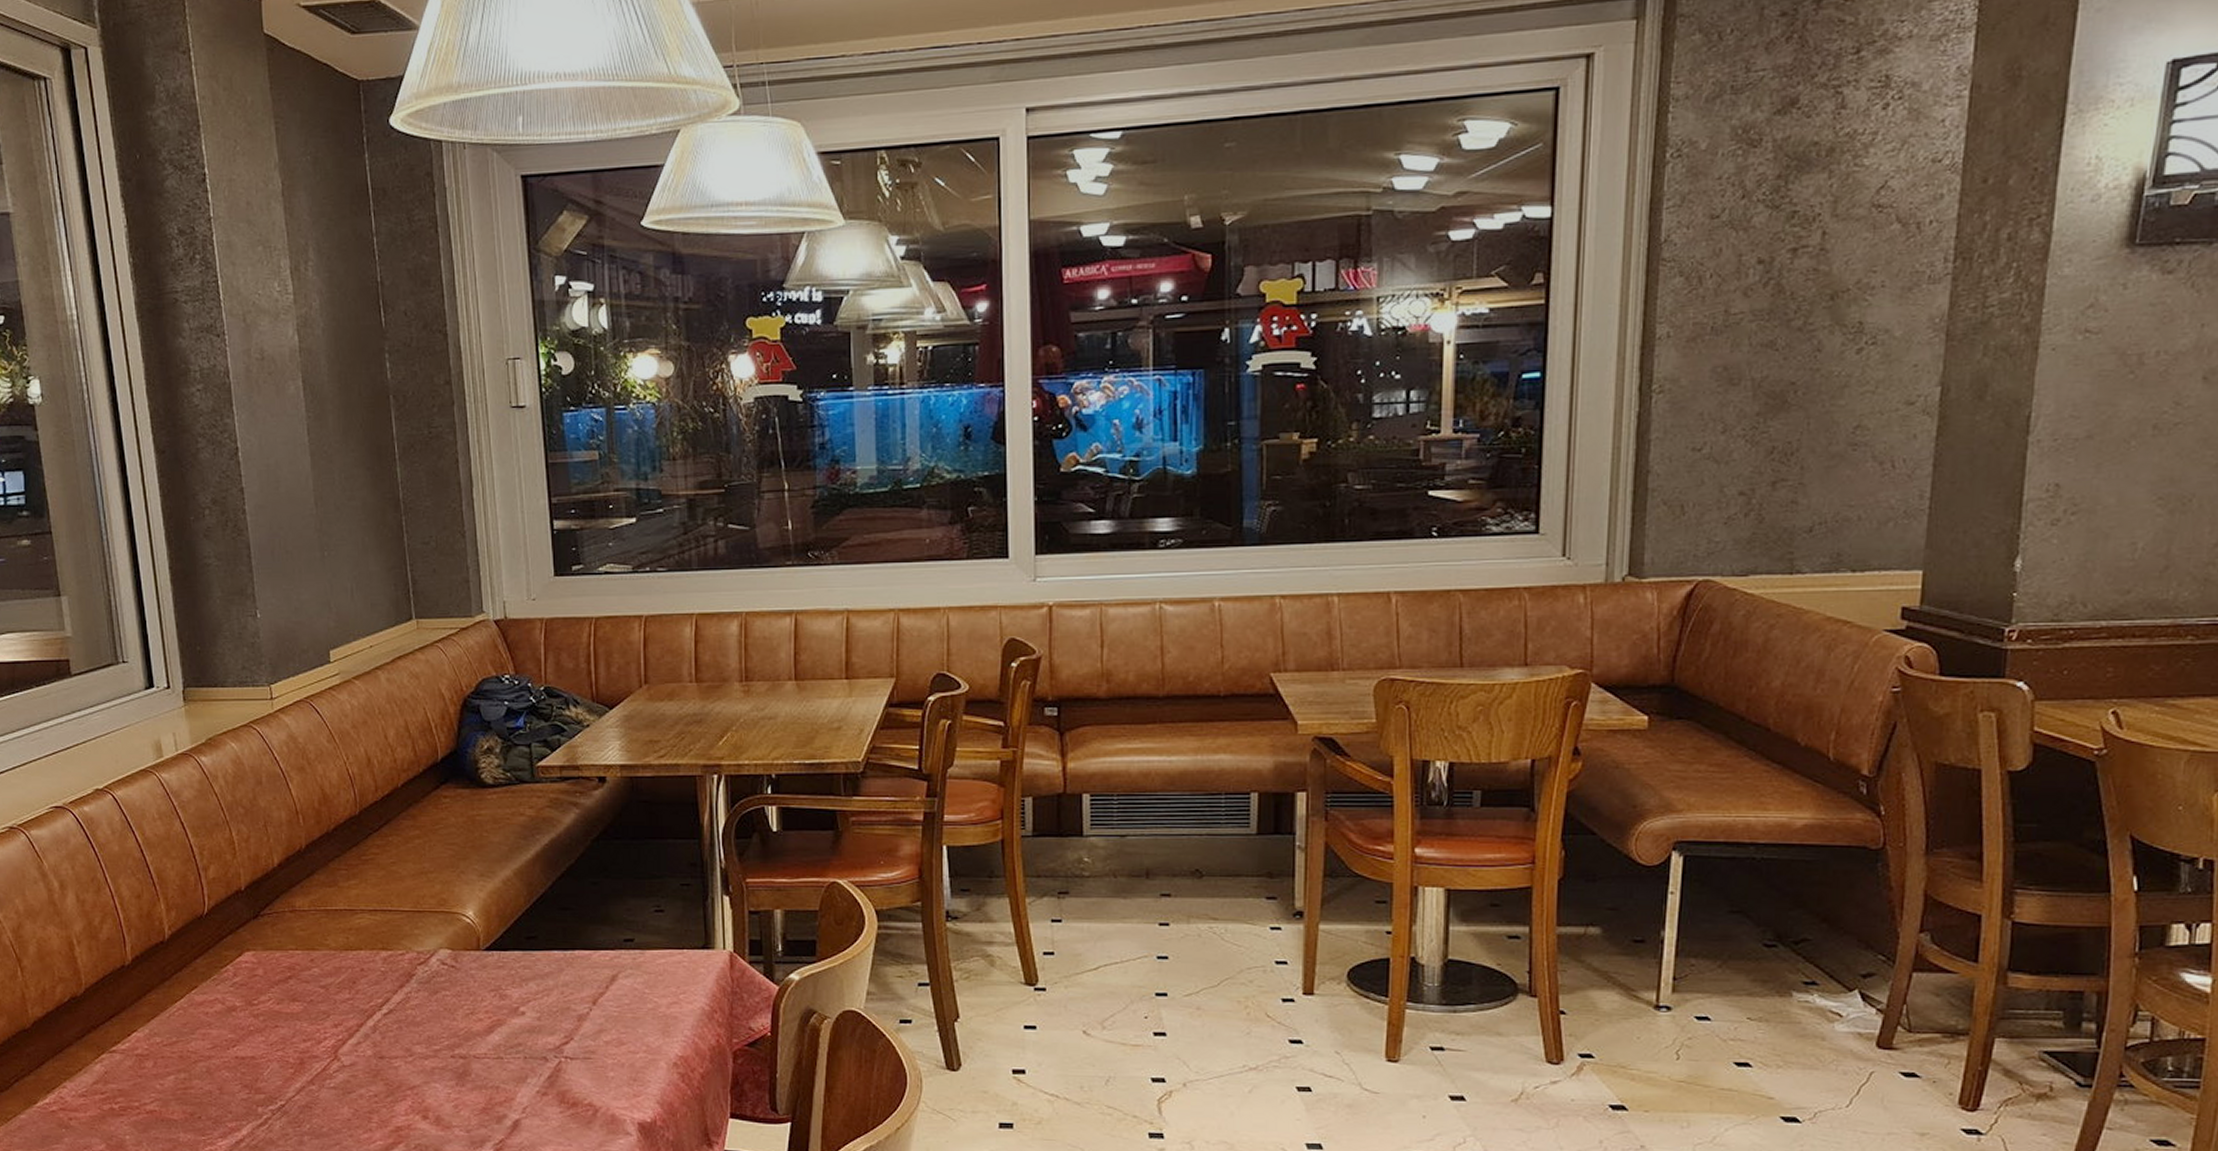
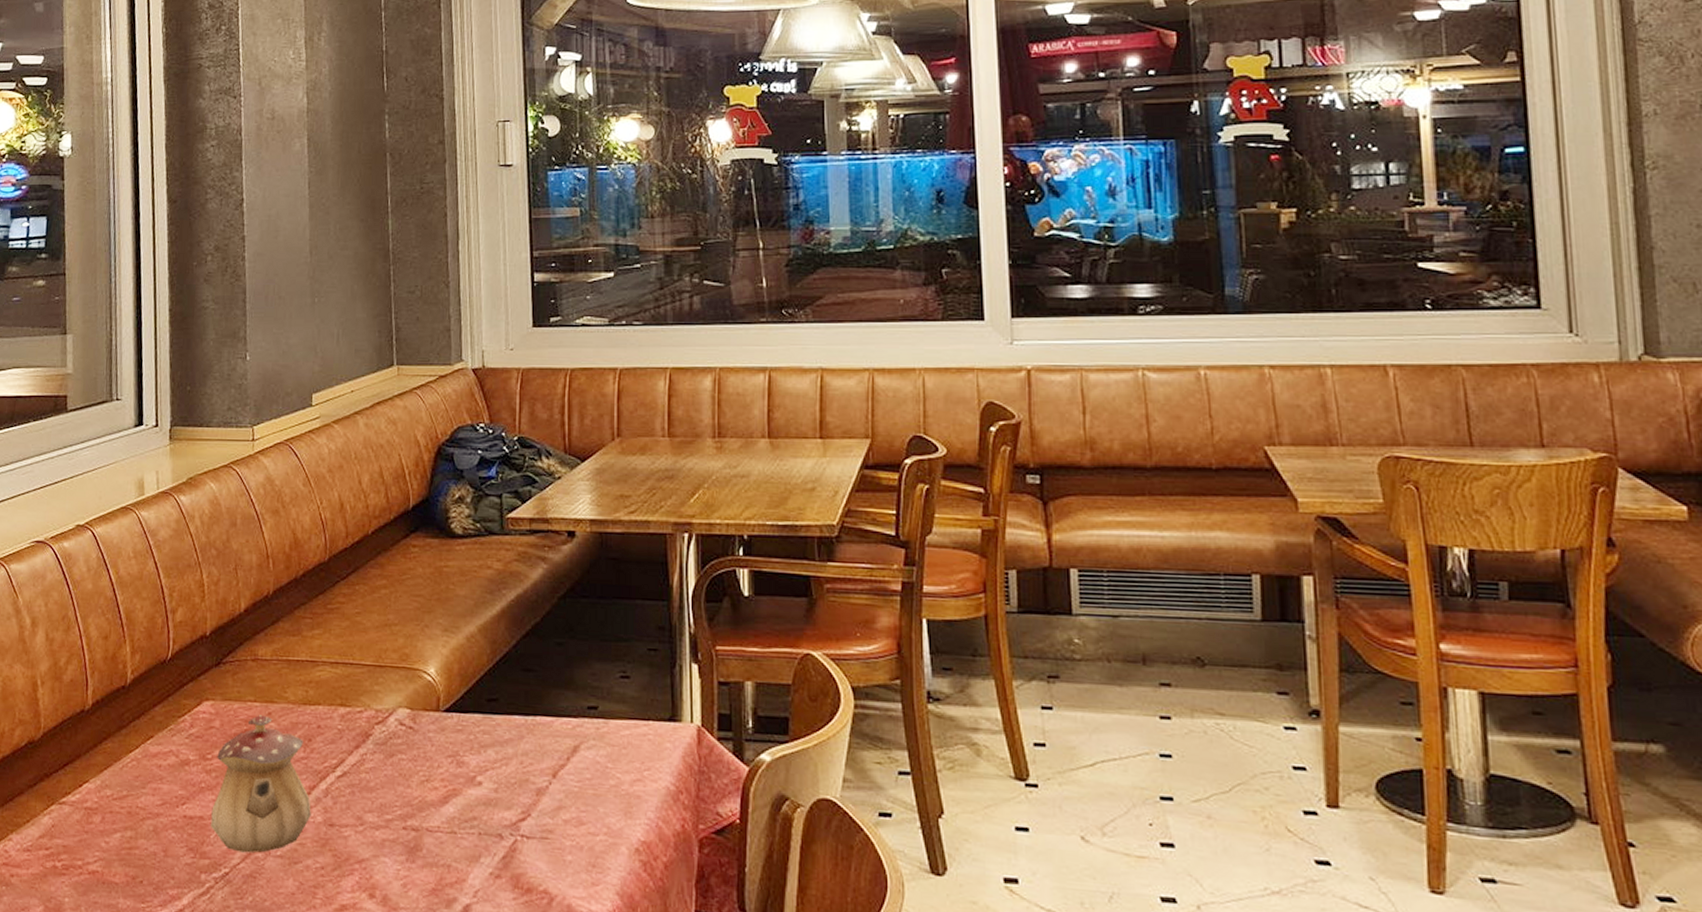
teapot: none [262,962,361,1087] -> present [211,715,311,853]

